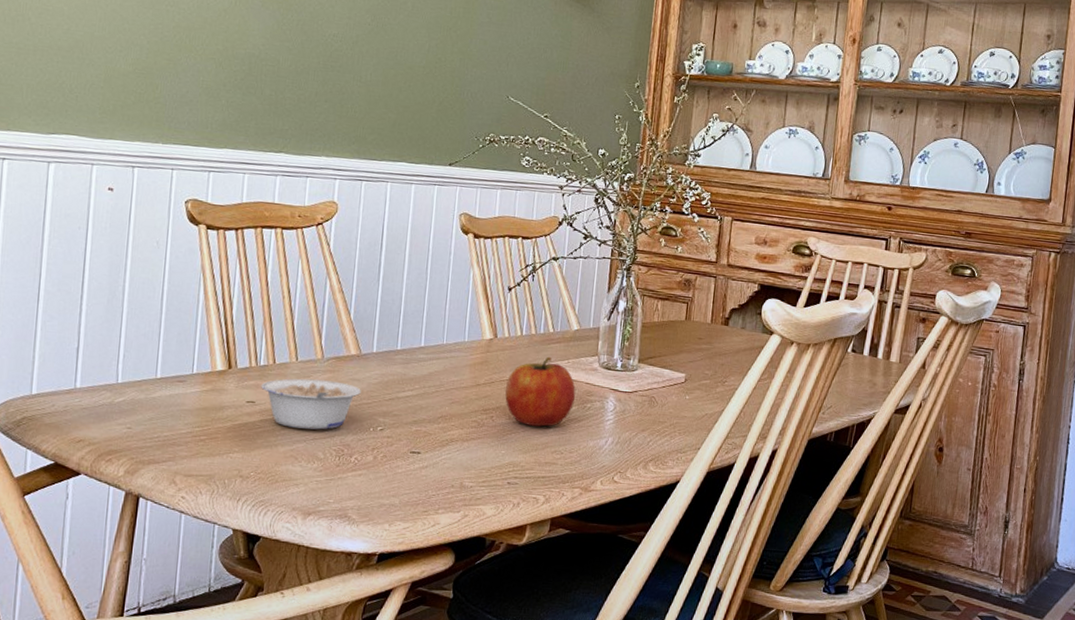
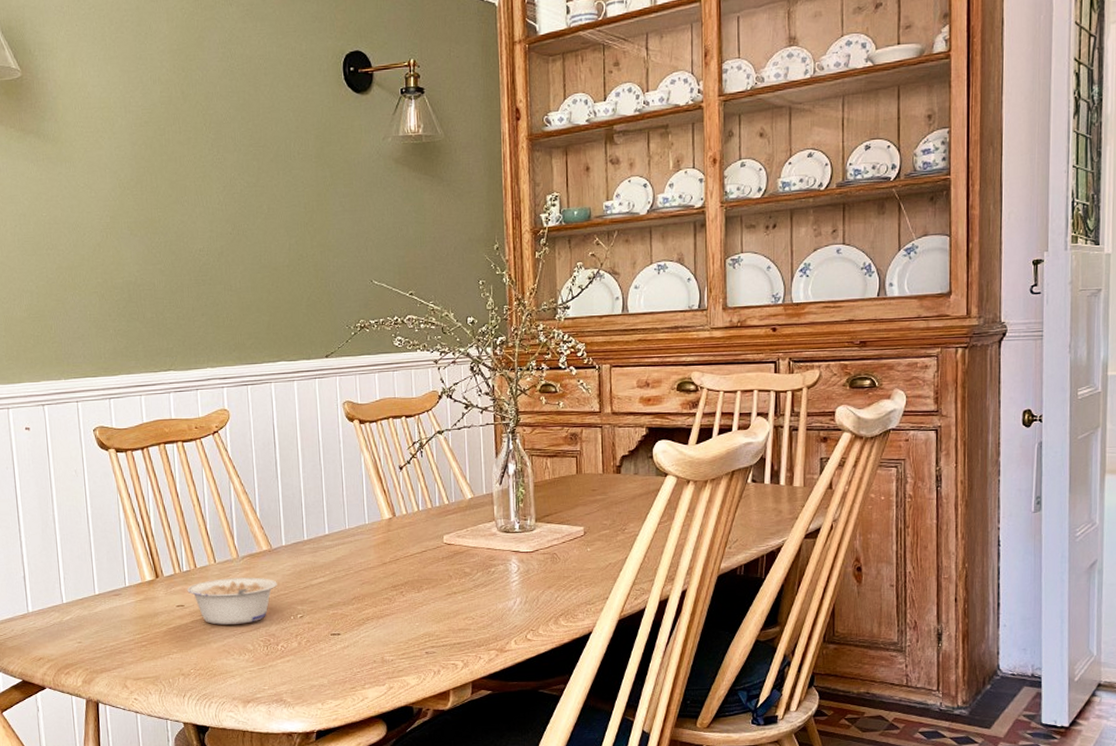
fruit: present [505,356,576,427] -> none [411,527,478,596]

